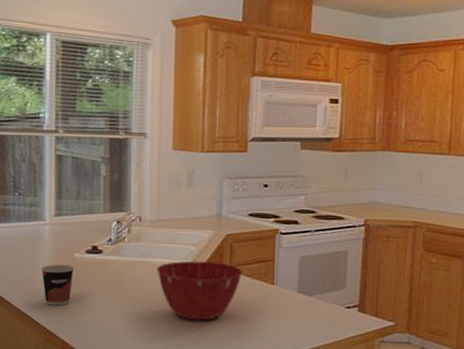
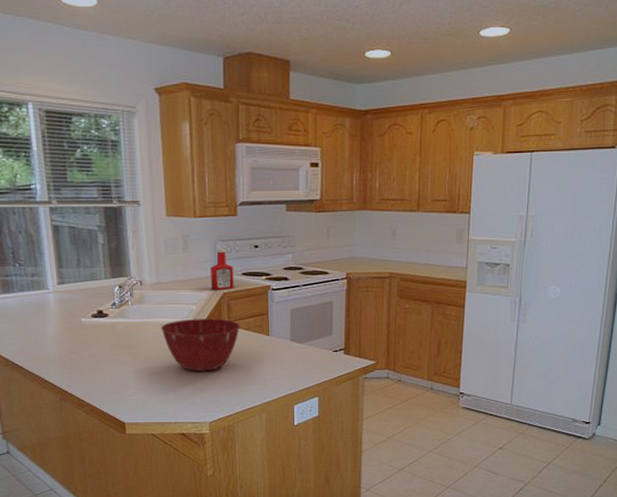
cup: present [41,264,74,306] -> none [50,329,82,368]
ketchup bottle: none [214,187,240,231] -> present [211,249,234,290]

